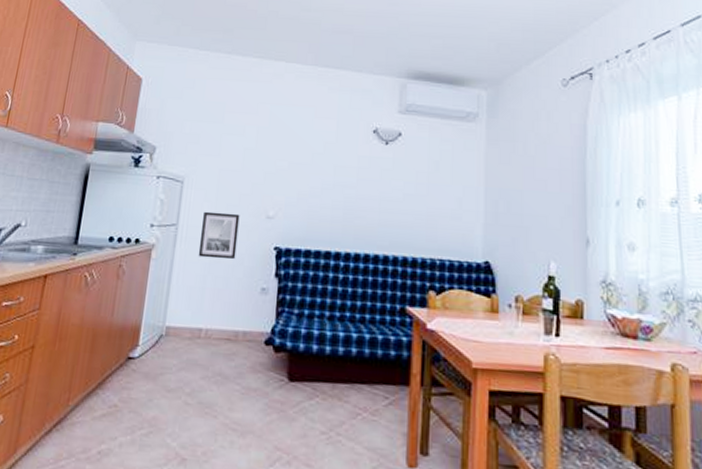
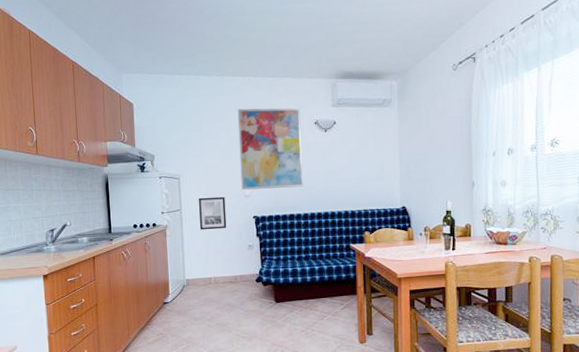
wall art: none [264,101,356,216] -> present [237,107,303,190]

